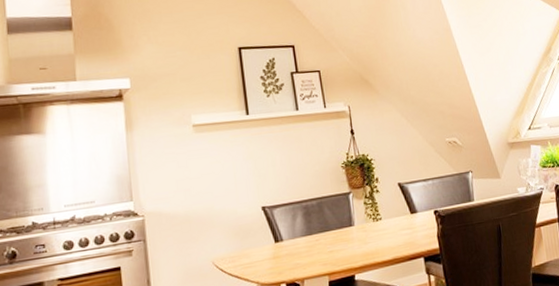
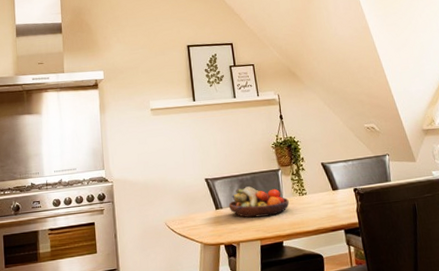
fruit bowl: none [290,213,362,250] -> present [228,186,289,218]

